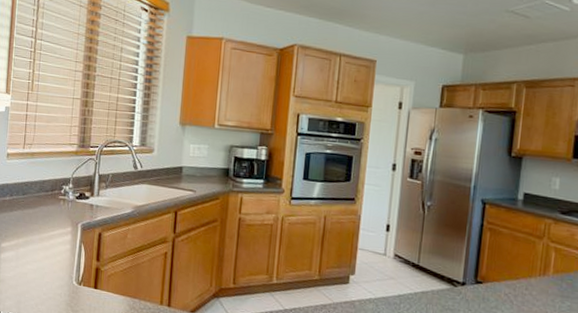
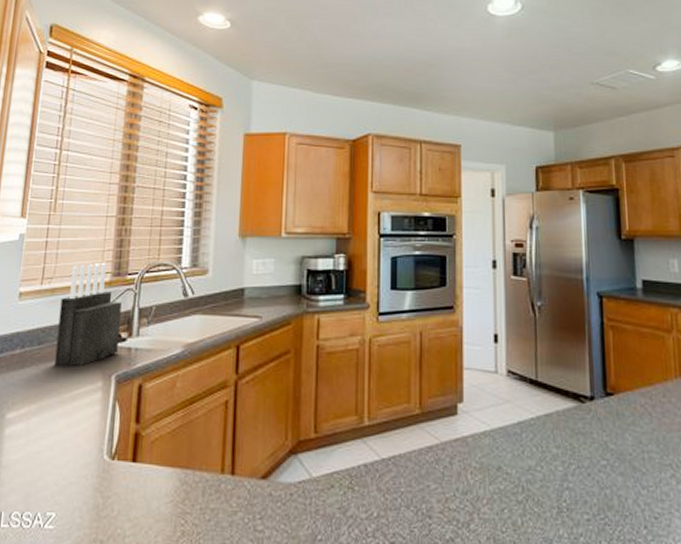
knife block: none [35,135,86,214] -> present [54,262,122,366]

